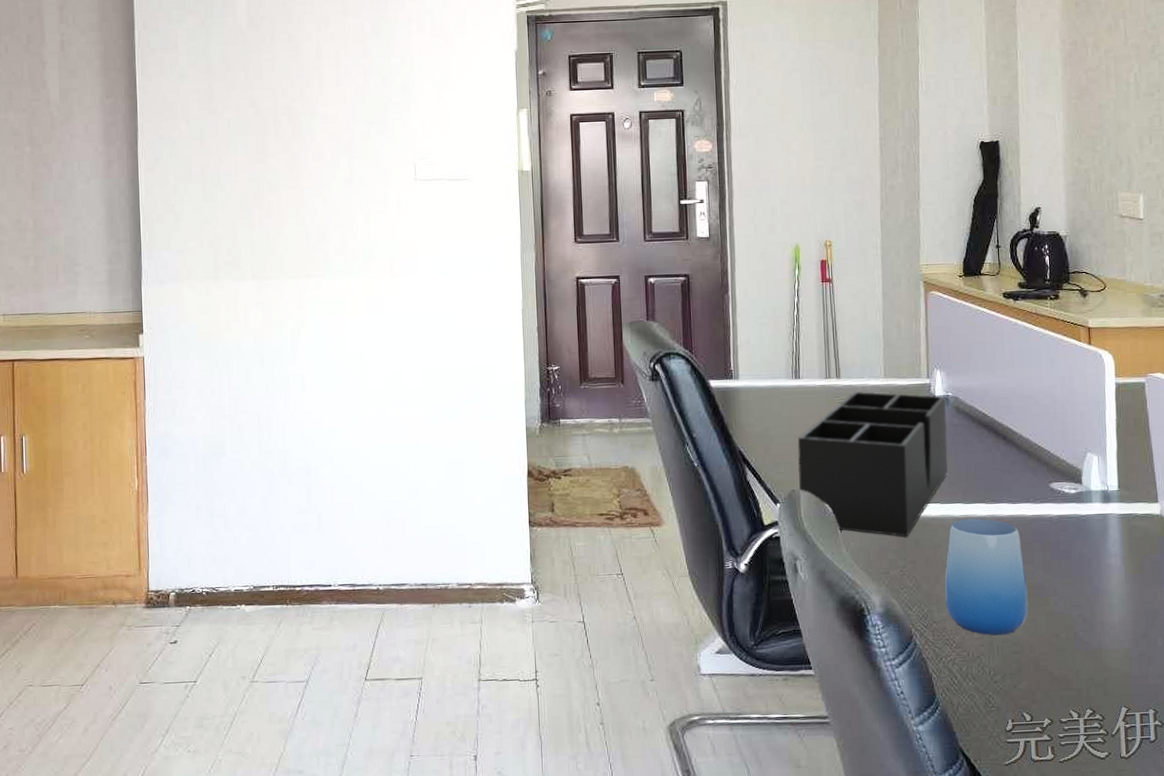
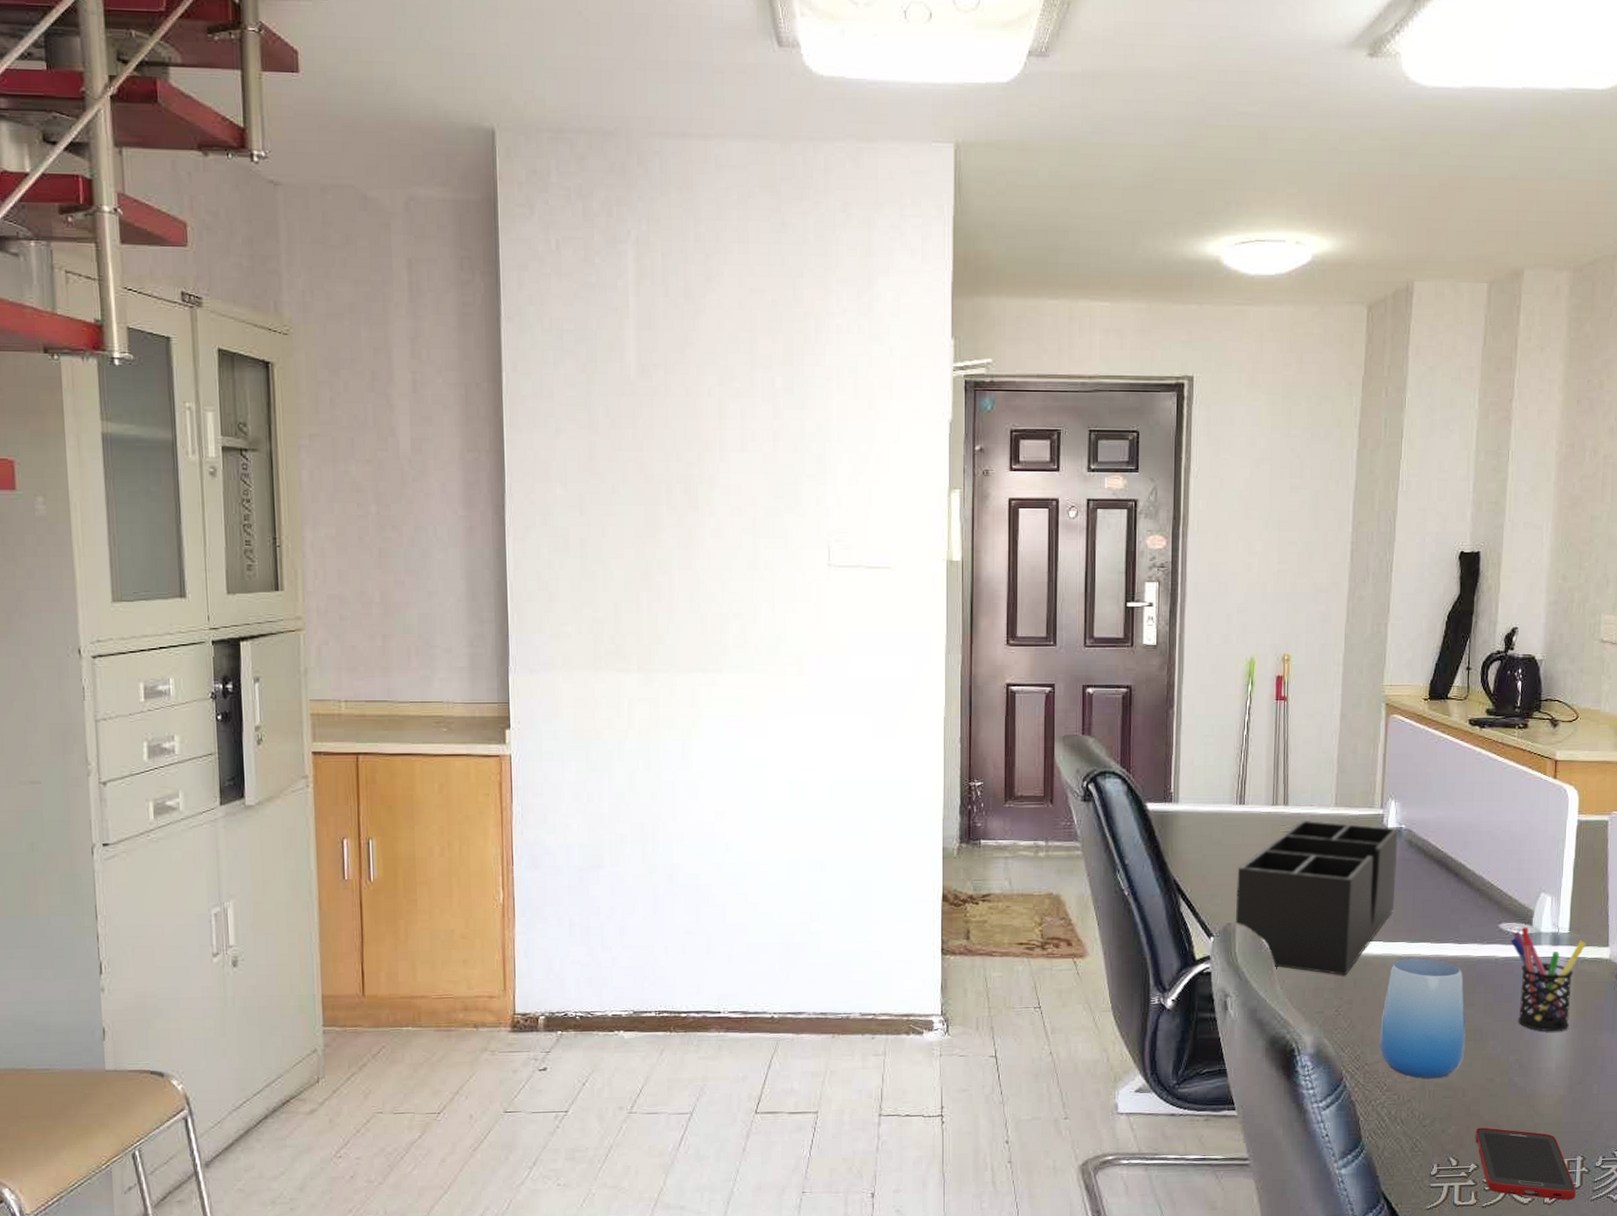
cell phone: none [1046,682,1152,754] -> present [1475,1127,1576,1200]
pen holder: none [1062,486,1136,587] -> present [1510,927,1586,1032]

